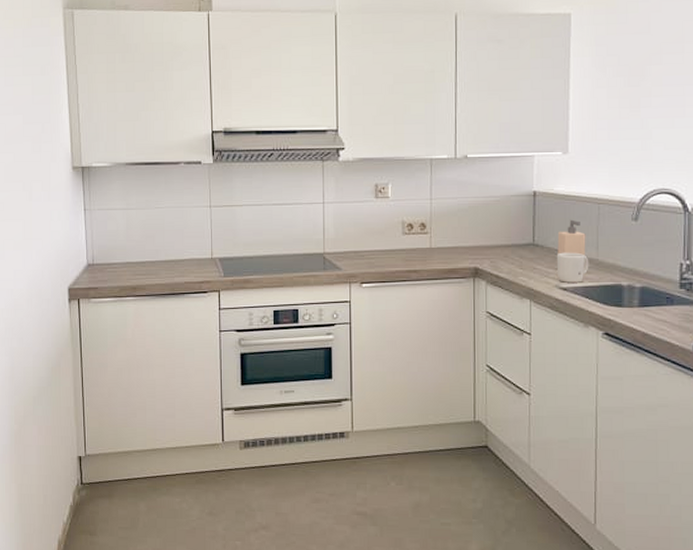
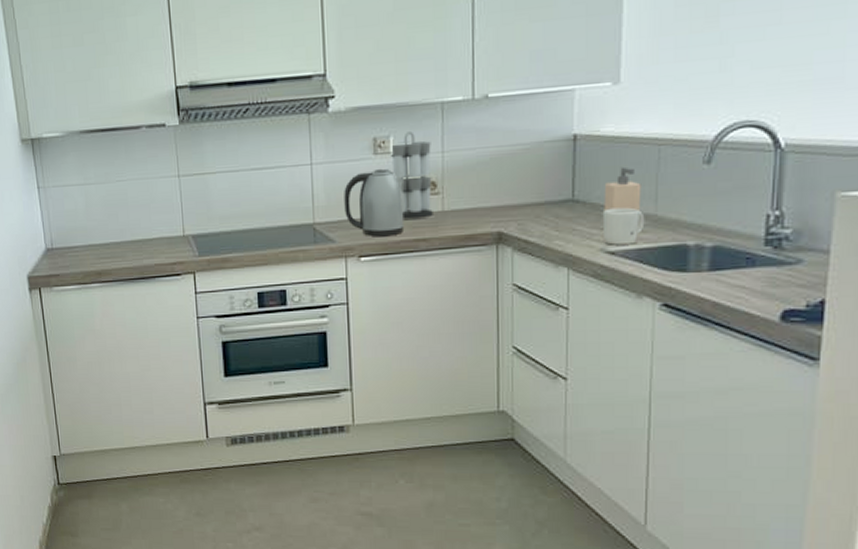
kettle: none [350,210,399,267] -> present [344,168,405,237]
spice rack: none [388,181,423,254] -> present [390,131,433,220]

